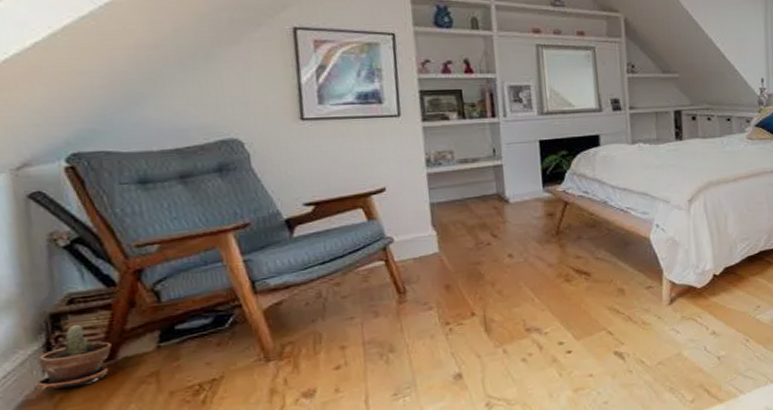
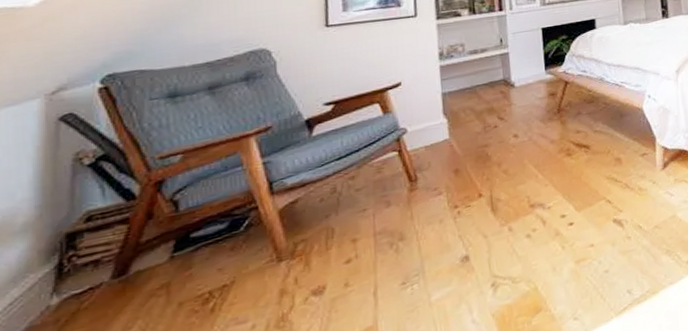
potted plant: present [37,325,112,390] -> none [44,242,124,314]

